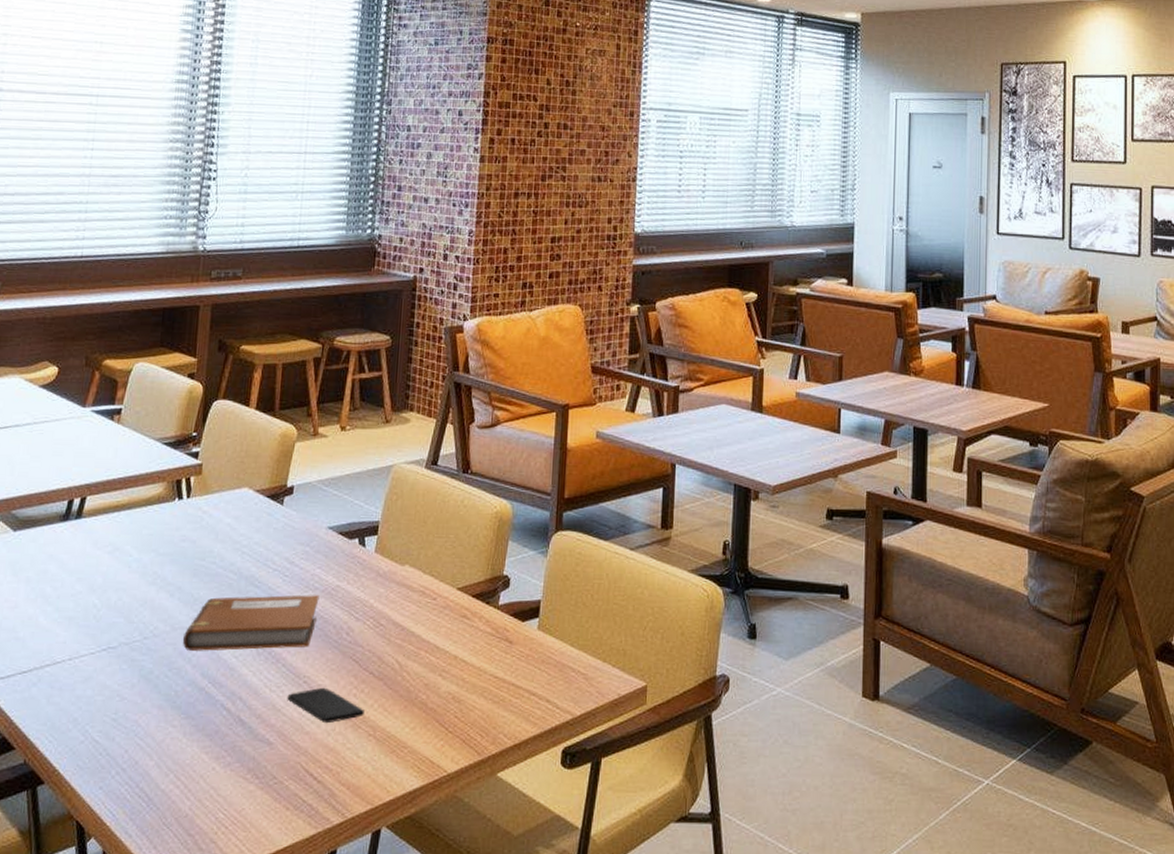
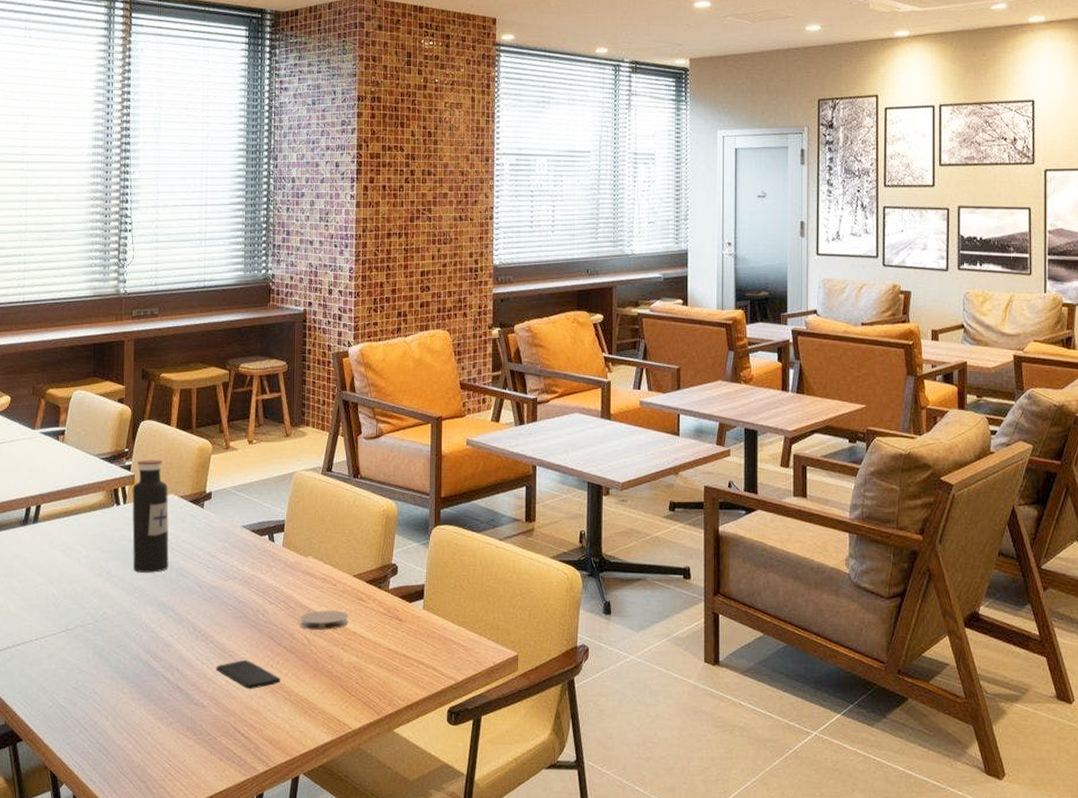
notebook: present [183,595,320,651] -> none [128,583,238,631]
water bottle: none [193,446,242,581] -> present [132,459,169,573]
coaster: none [391,629,450,653] -> present [300,610,349,630]

